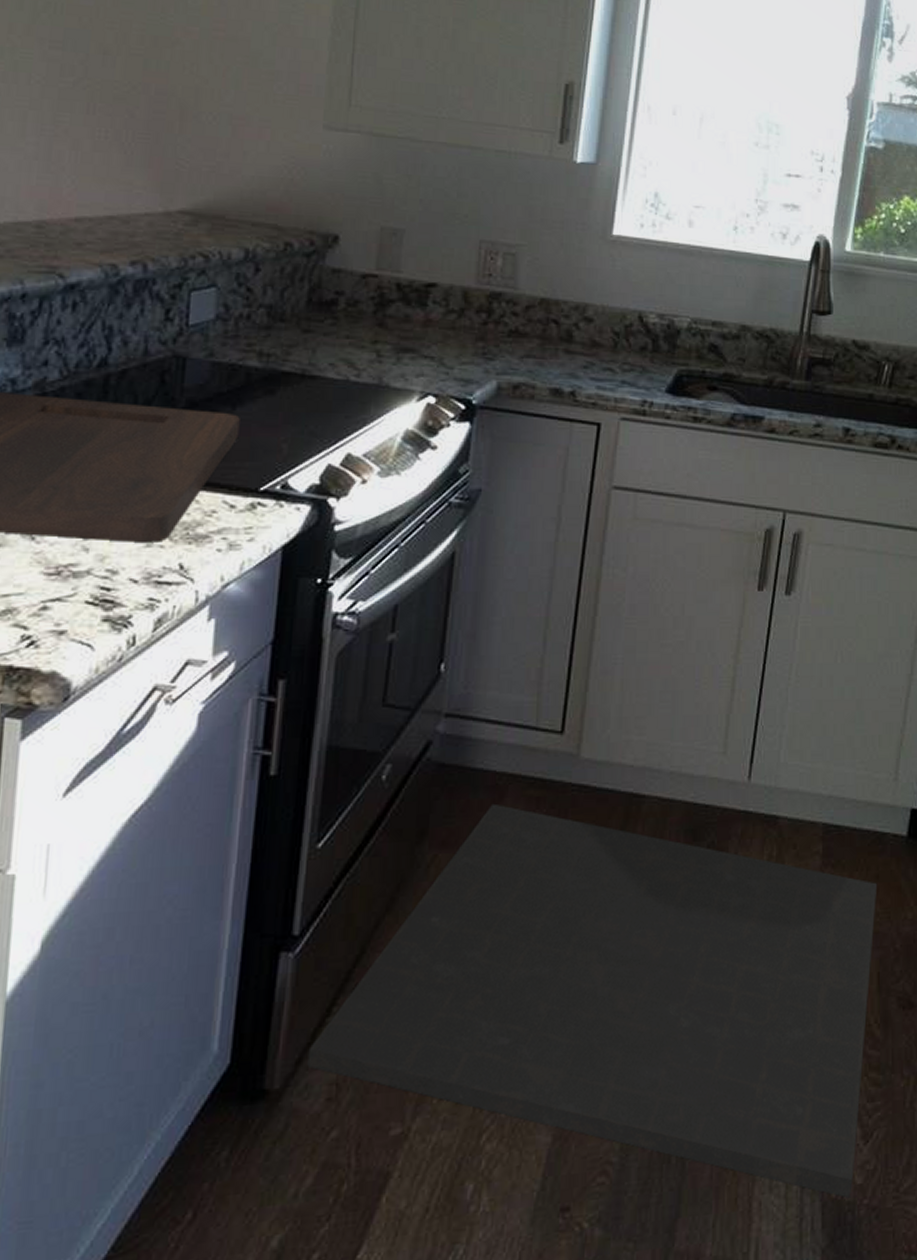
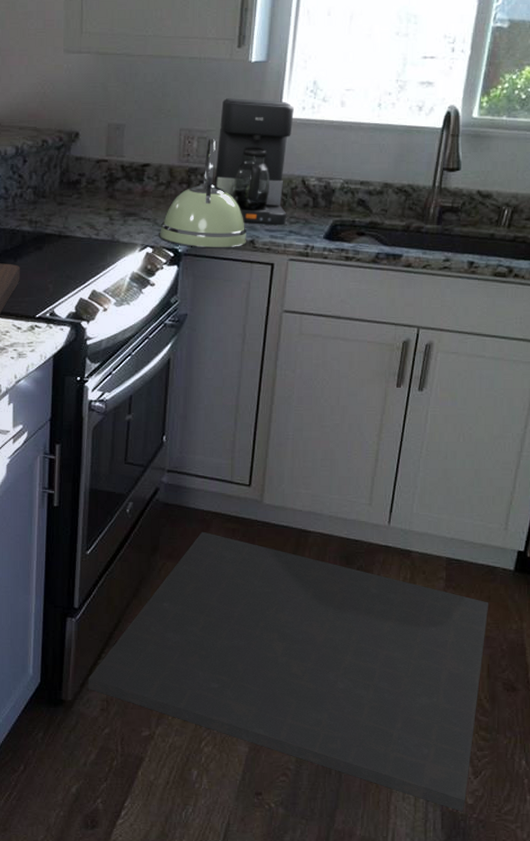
kettle: none [445,253,566,401] -> present [159,137,247,248]
coffee maker: none [523,205,630,374] -> present [214,98,294,226]

